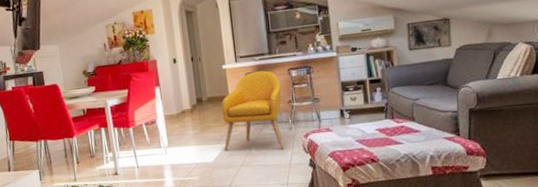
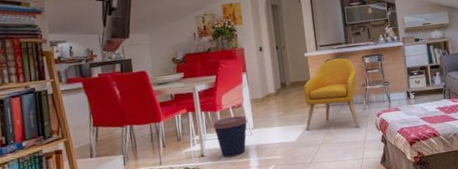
coffee cup: none [125,133,161,177] -> present [212,115,247,158]

